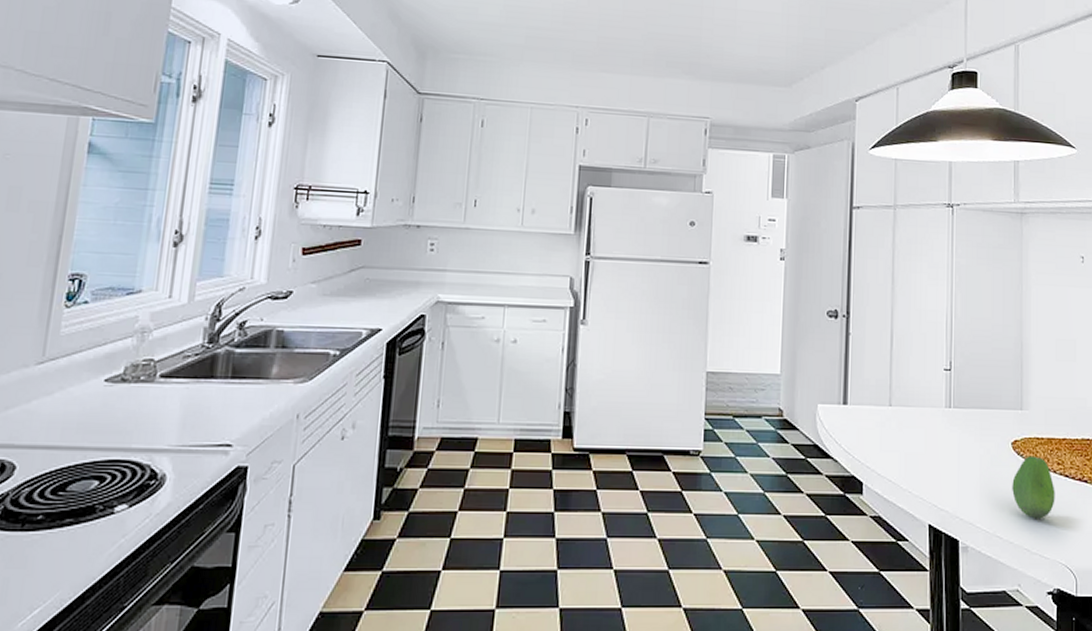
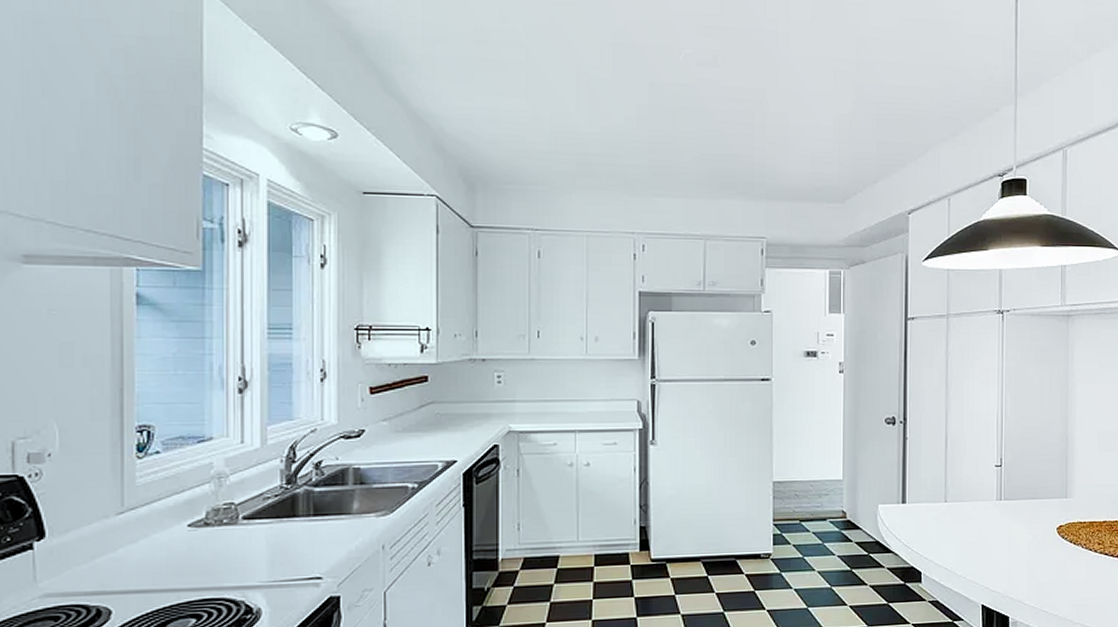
fruit: present [1012,455,1055,519] -> none [1057,538,1096,594]

